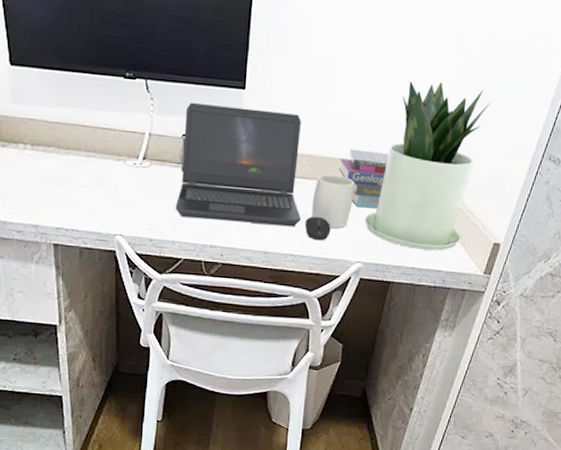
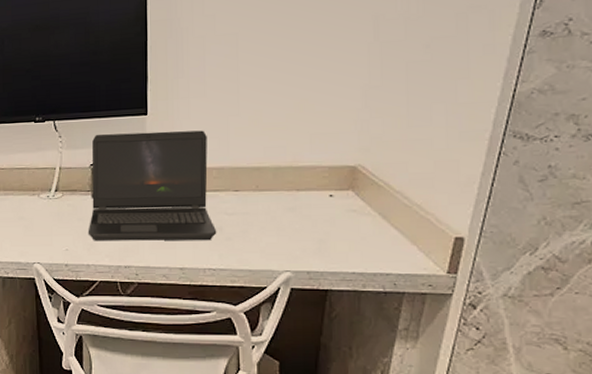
computer mouse: present [305,216,331,241] -> none [221,227,251,252]
mug: present [310,174,355,228] -> none [227,184,273,237]
books: present [338,149,389,209] -> none [252,155,309,214]
planter: present [364,81,492,251] -> none [288,74,425,252]

